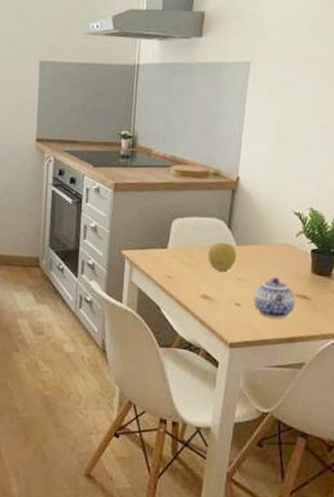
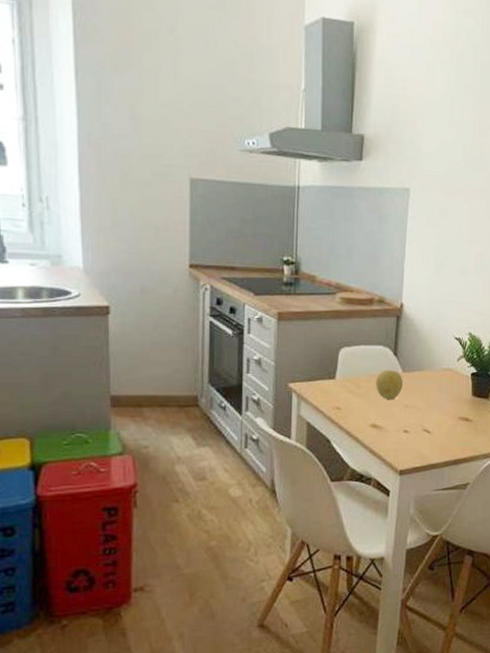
teapot: present [254,278,297,318] -> none [421,402,460,442]

